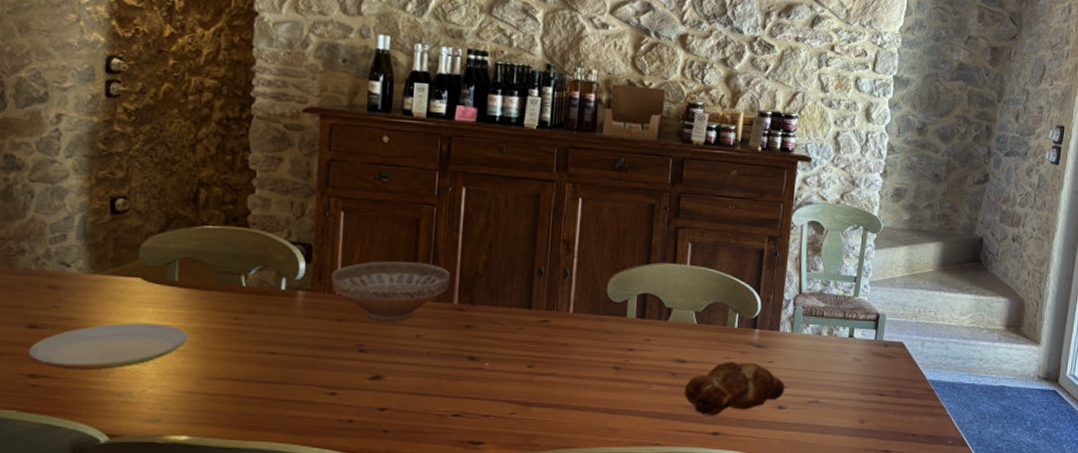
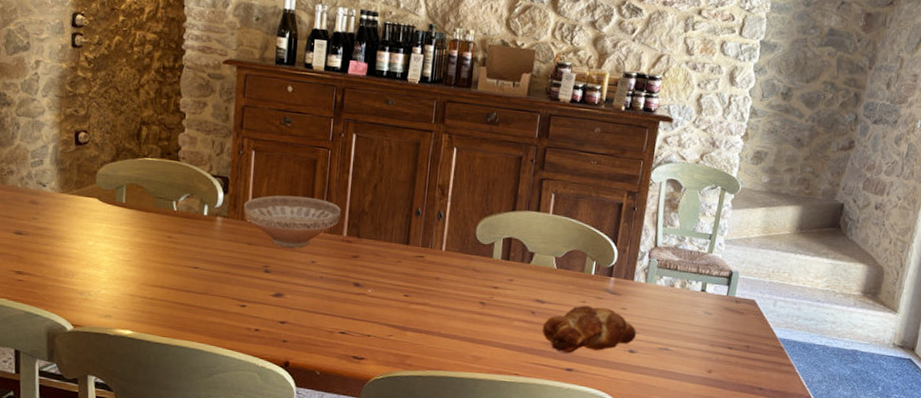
plate: present [29,323,188,371] -> none [16,235,132,272]

